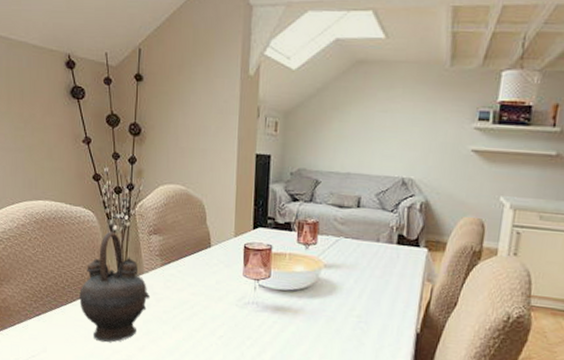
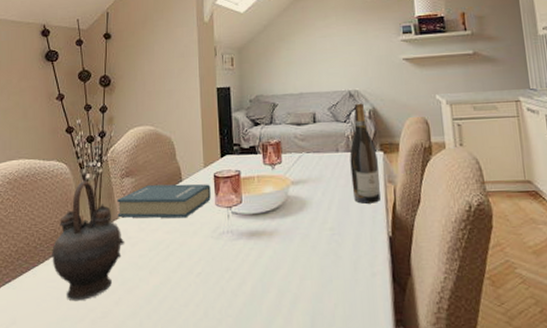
hardback book: none [144,246,240,283] -> present [117,184,211,218]
wine bottle: none [387,193,421,299] -> present [349,103,381,204]

